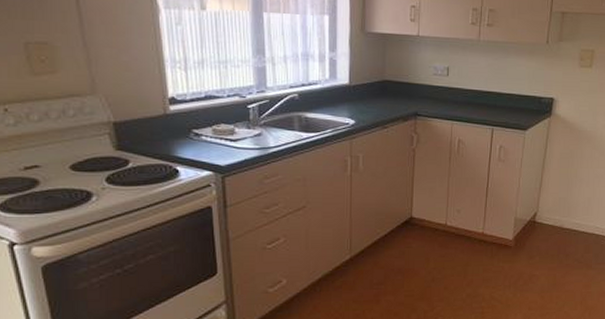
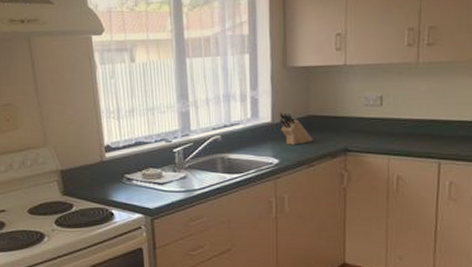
knife block: none [356,75,387,108] -> present [279,112,313,145]

